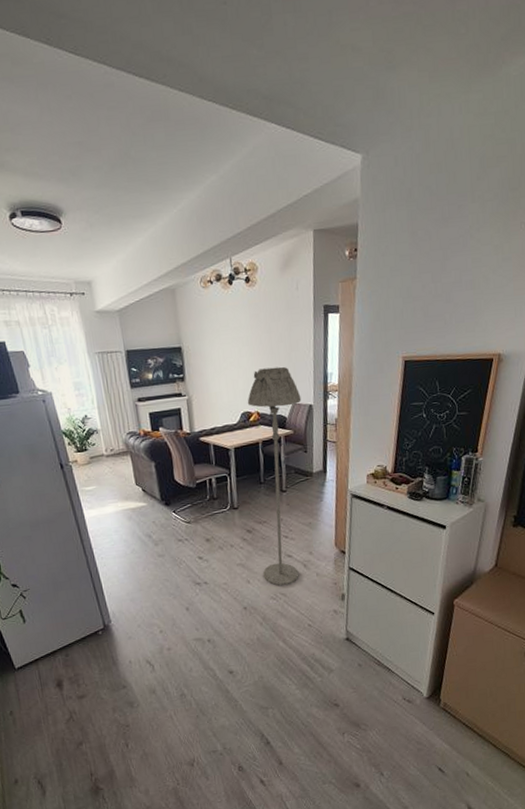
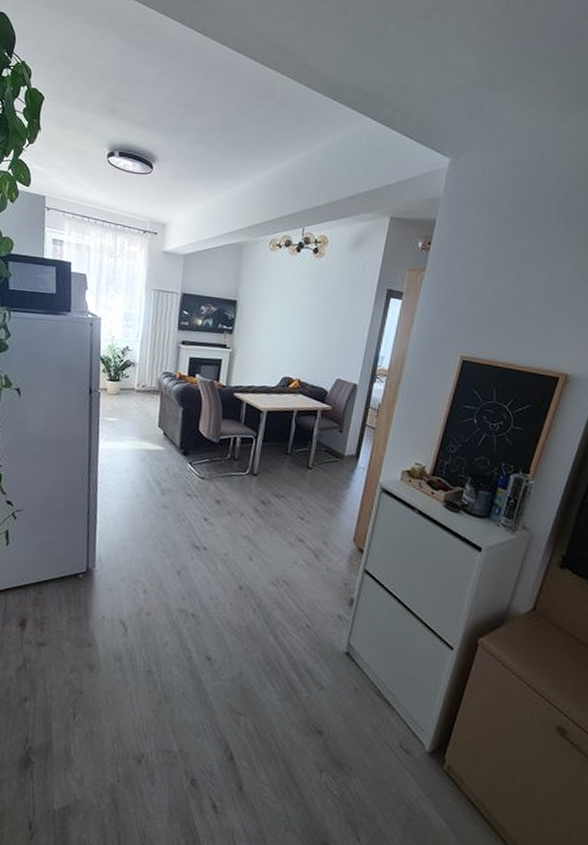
floor lamp: present [247,366,302,586] -> none [268,337,347,573]

